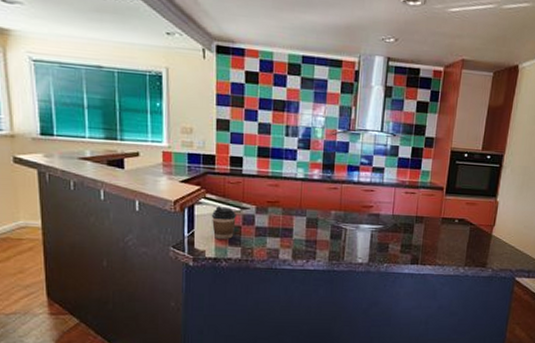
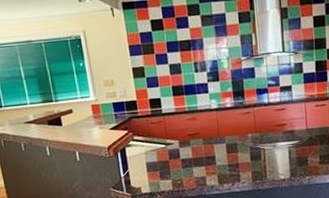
coffee cup: present [211,206,236,240] -> none [141,146,164,176]

